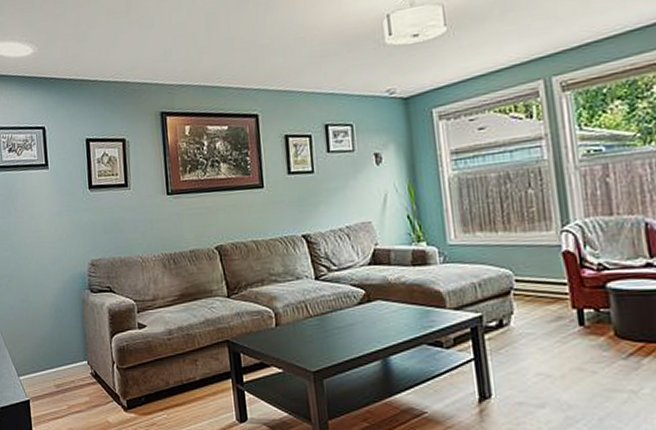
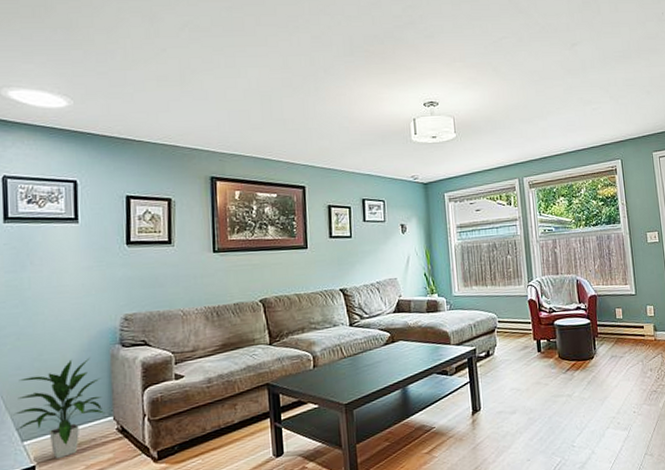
indoor plant: none [11,301,81,396] -> present [13,357,105,460]

